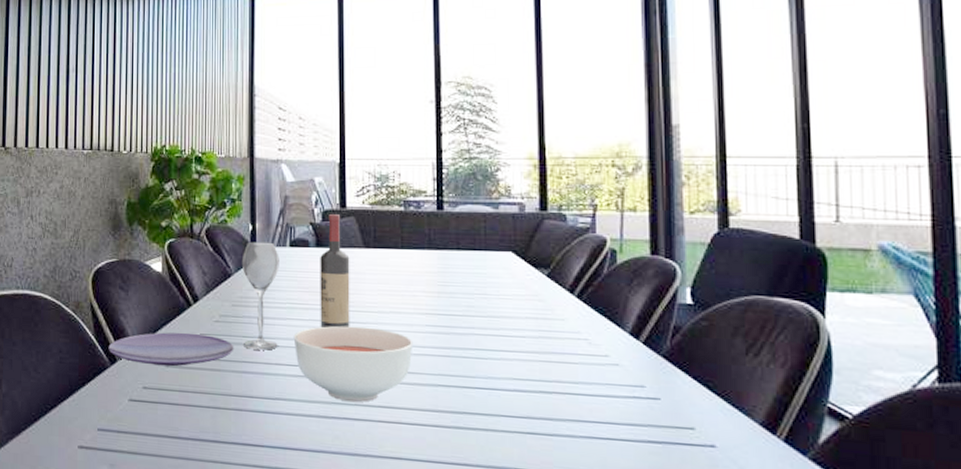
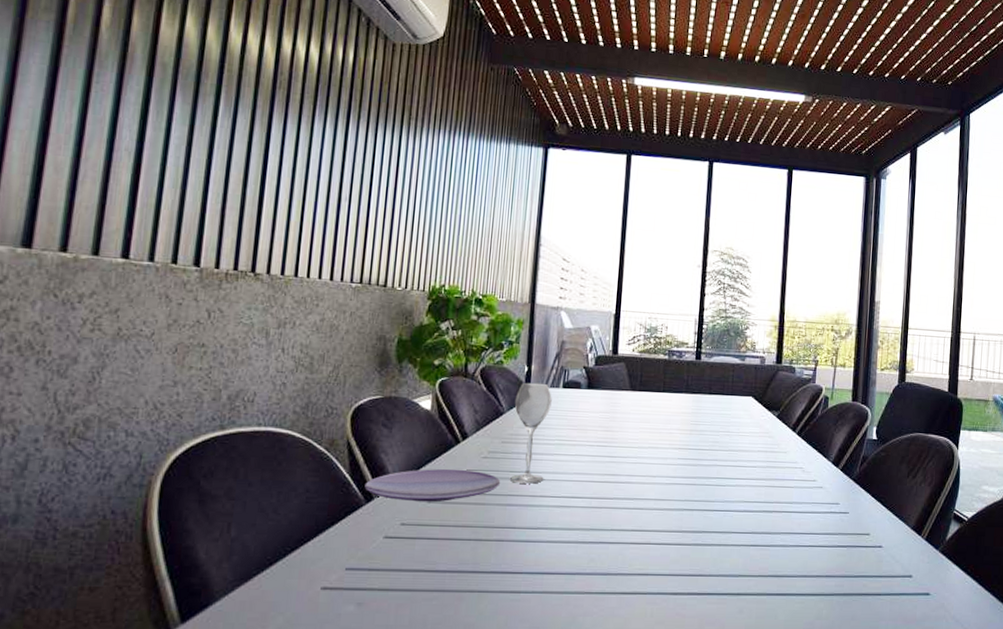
bowl: present [293,325,414,403] -> none [559,460,666,528]
wine bottle: present [320,213,350,329] -> none [585,359,617,463]

